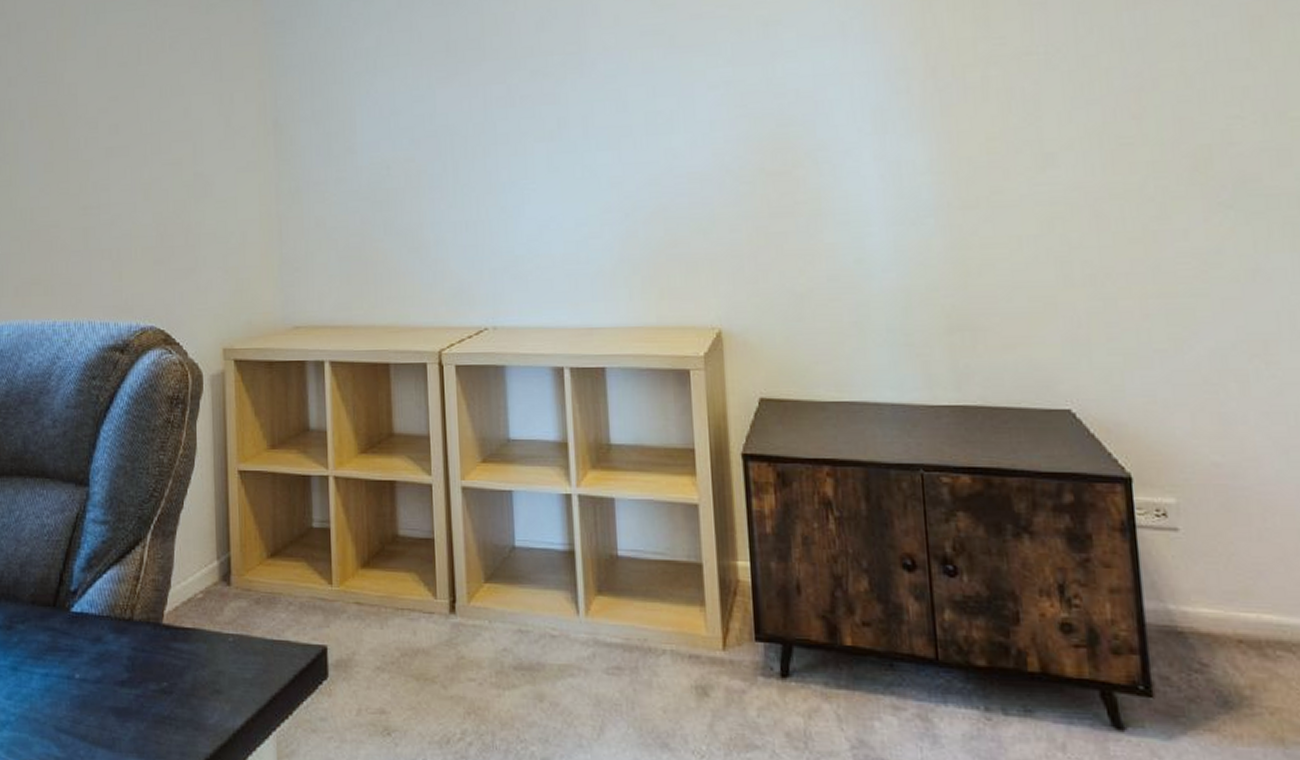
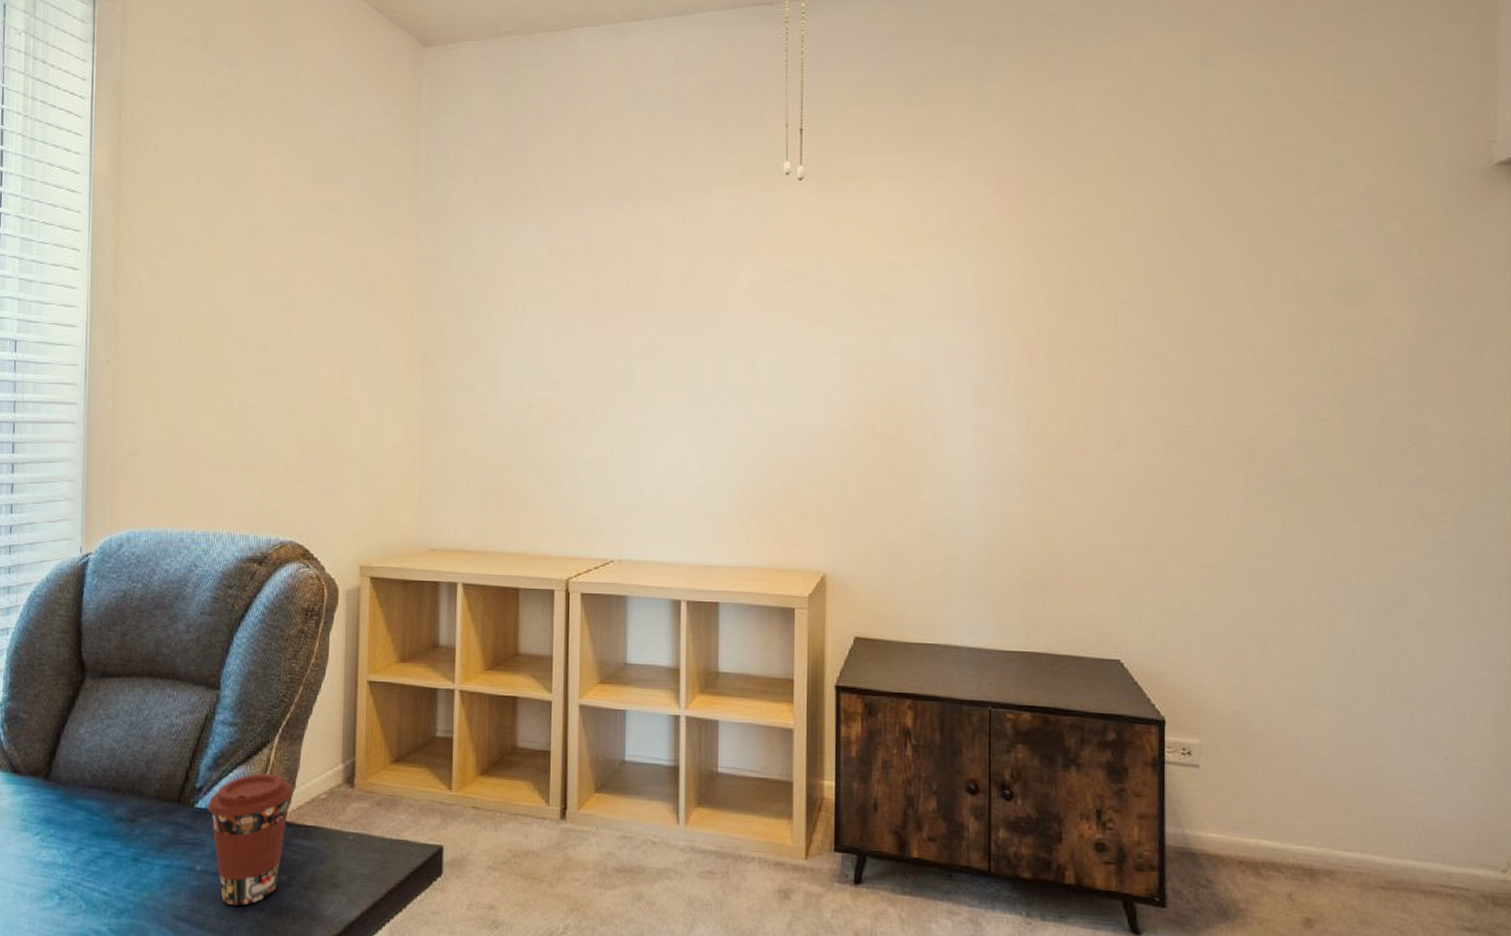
coffee cup: none [83,573,169,716] -> present [207,773,293,906]

